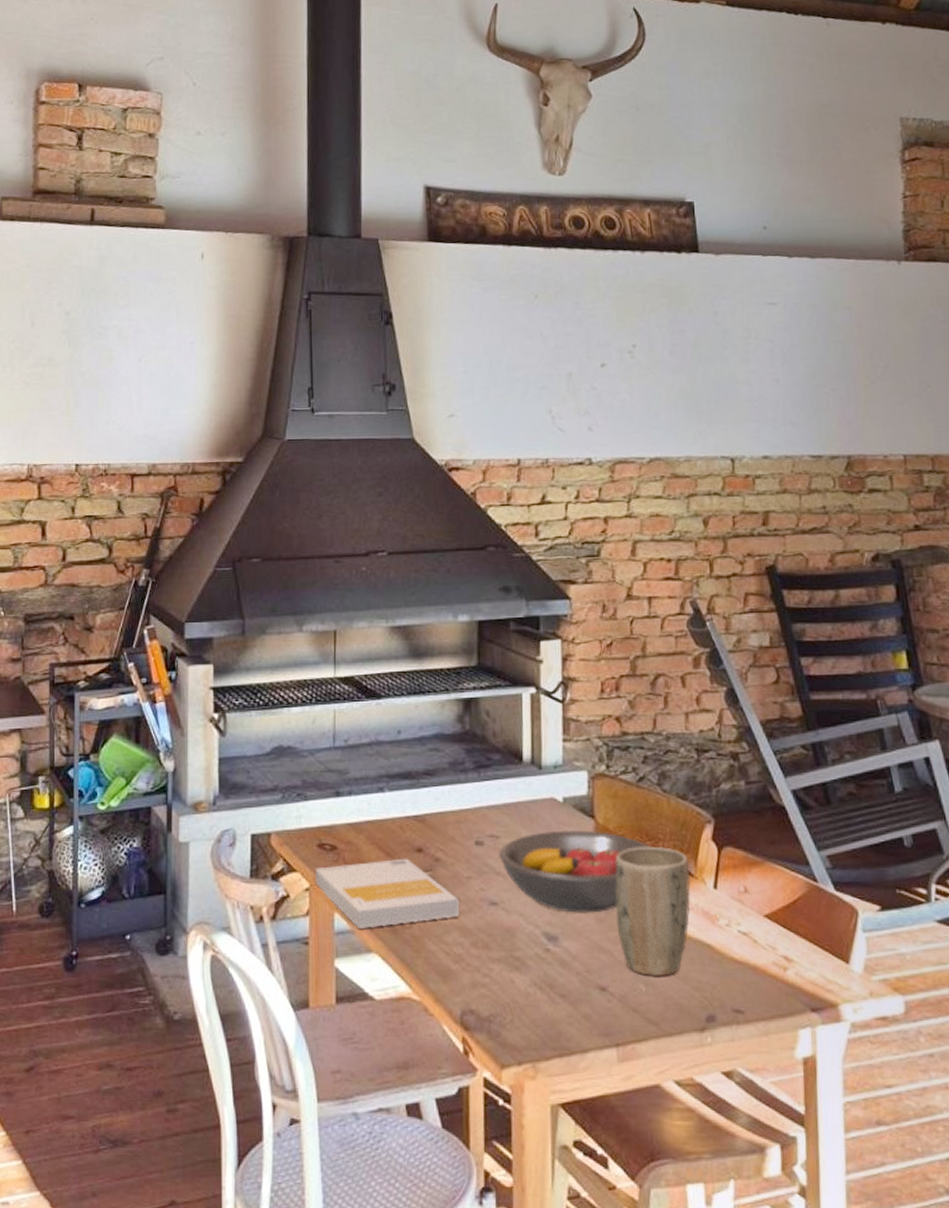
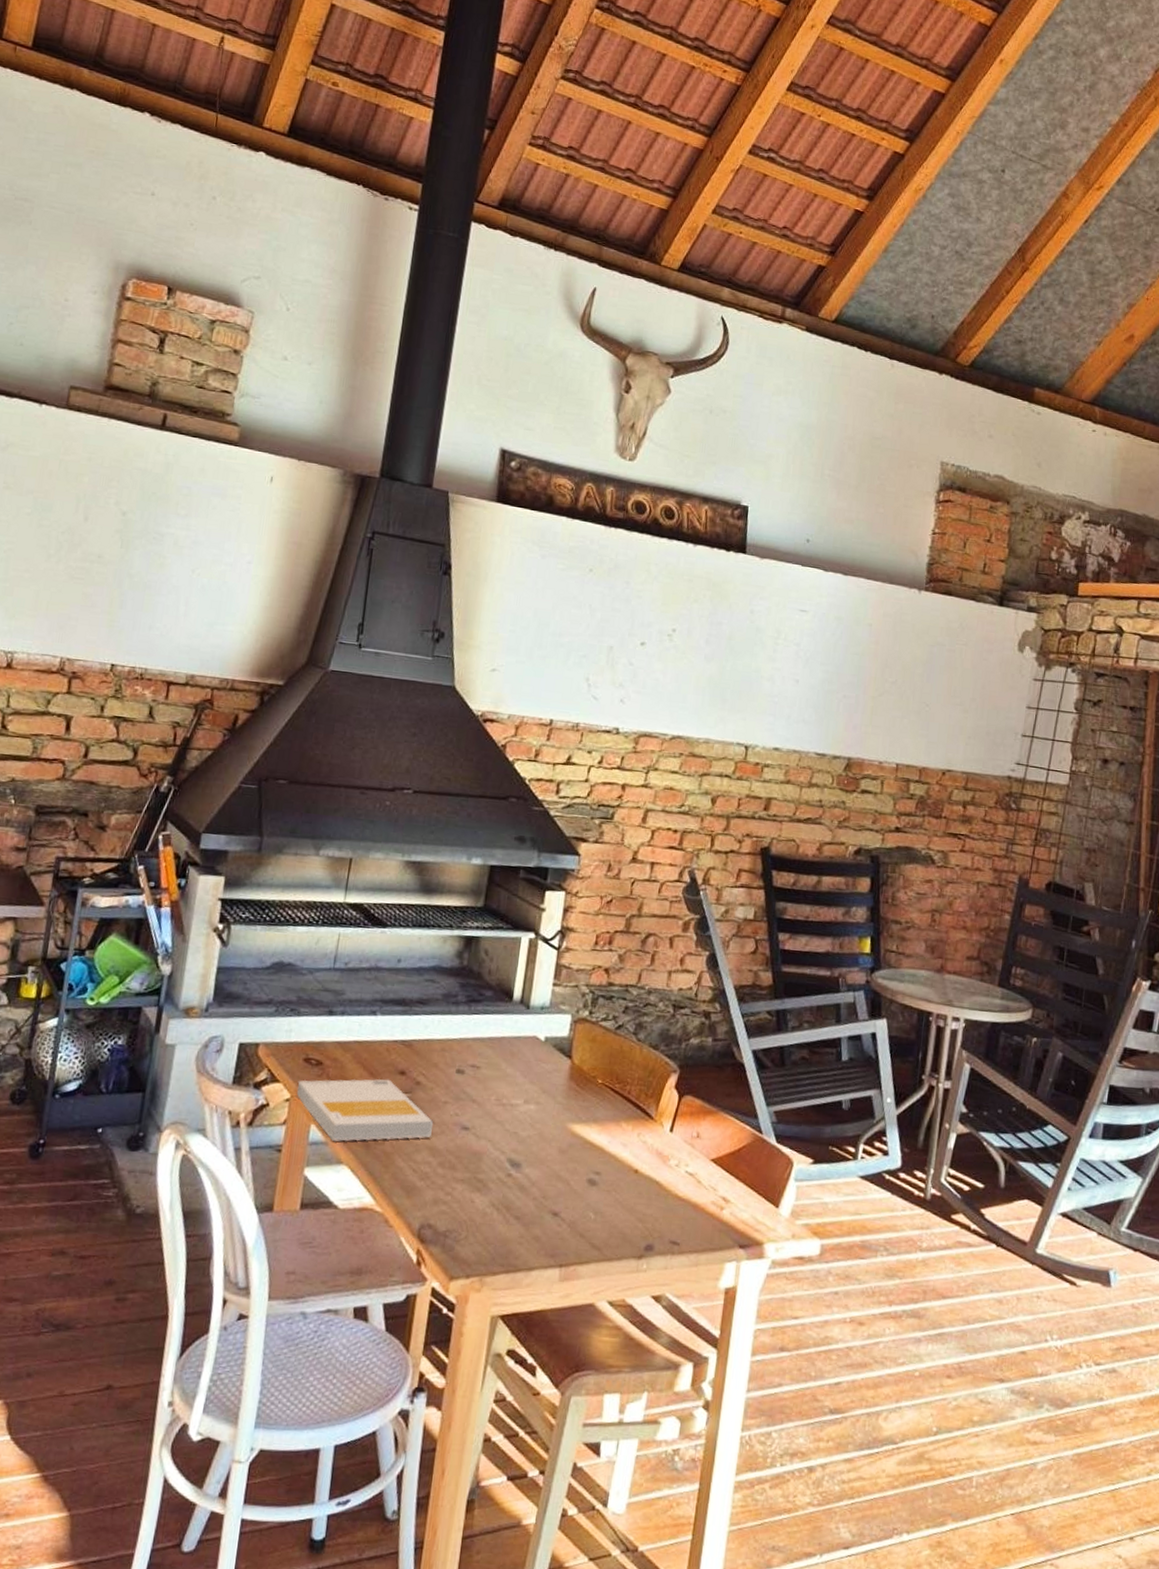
fruit bowl: present [499,830,651,913] -> none [477,1066,619,1145]
plant pot: present [615,847,691,976] -> none [577,1088,651,1207]

